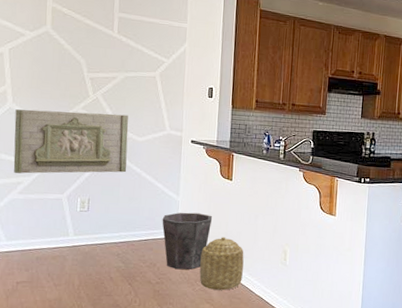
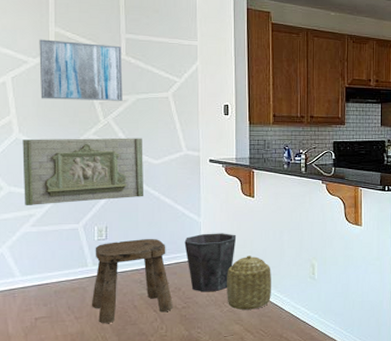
wall art: none [35,13,114,78] -> present [39,39,123,101]
stool: none [70,213,148,292] -> present [91,239,173,323]

